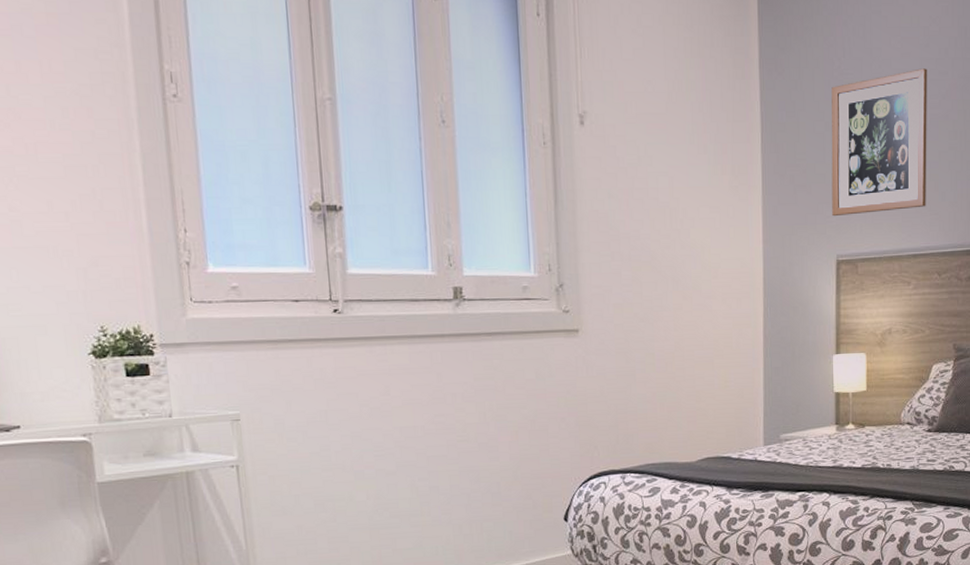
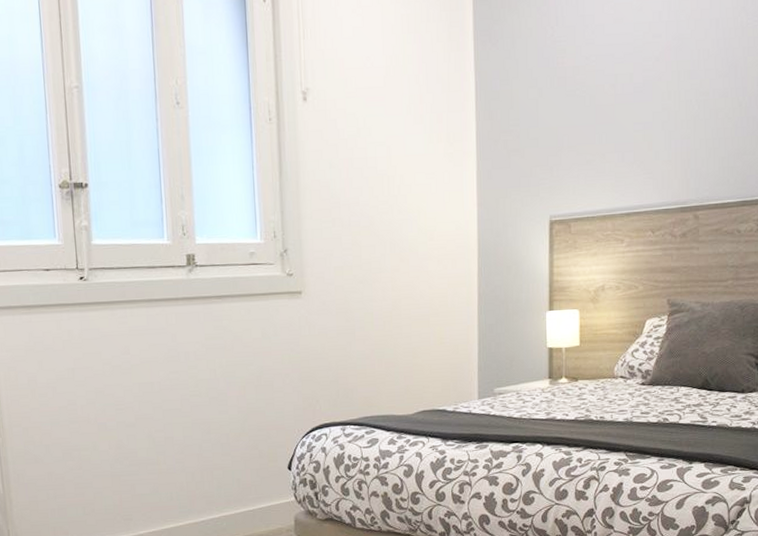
wall art: present [831,68,927,217] -> none [544,32,641,179]

